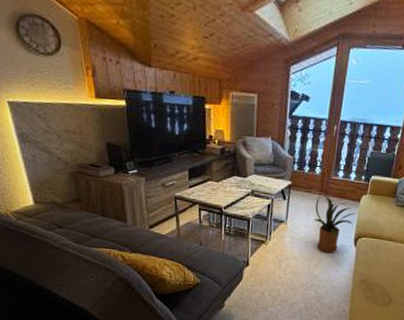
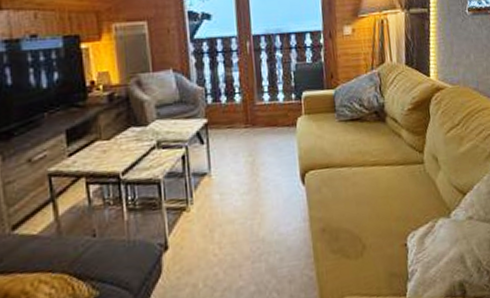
house plant: present [314,195,357,253] -> none [242,127,297,203]

